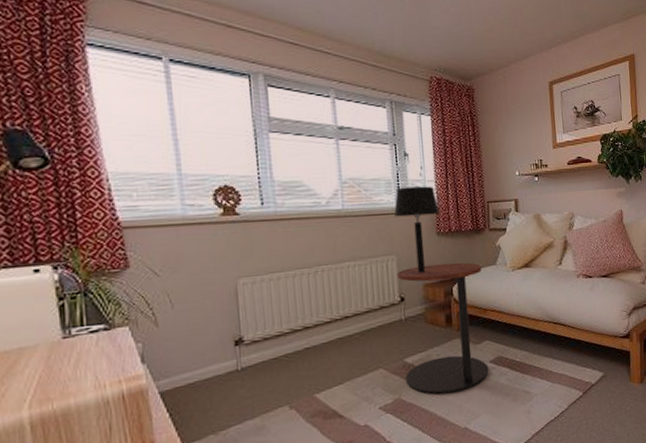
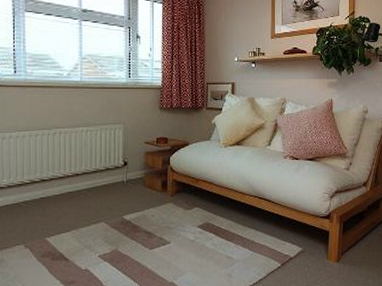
table lamp: present [394,186,440,274] -> none [124,65,164,143]
side table: present [397,263,489,395] -> none [123,135,198,251]

